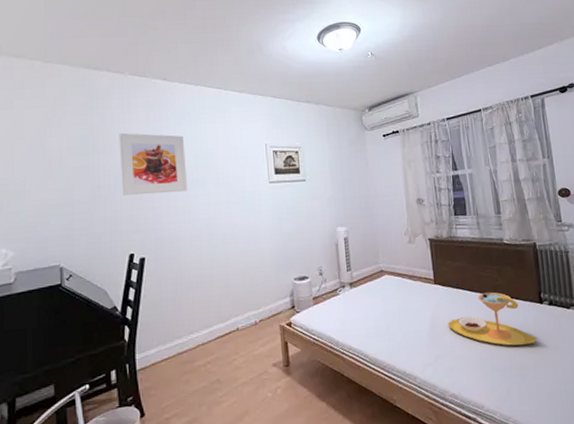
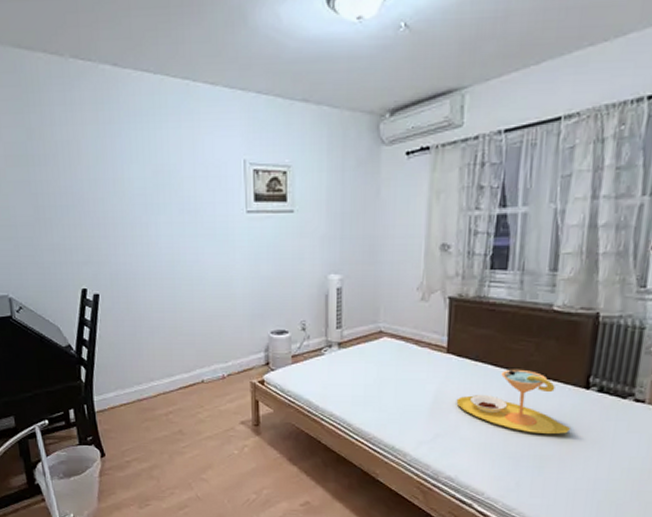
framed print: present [119,132,188,196] -> none [62,138,146,220]

